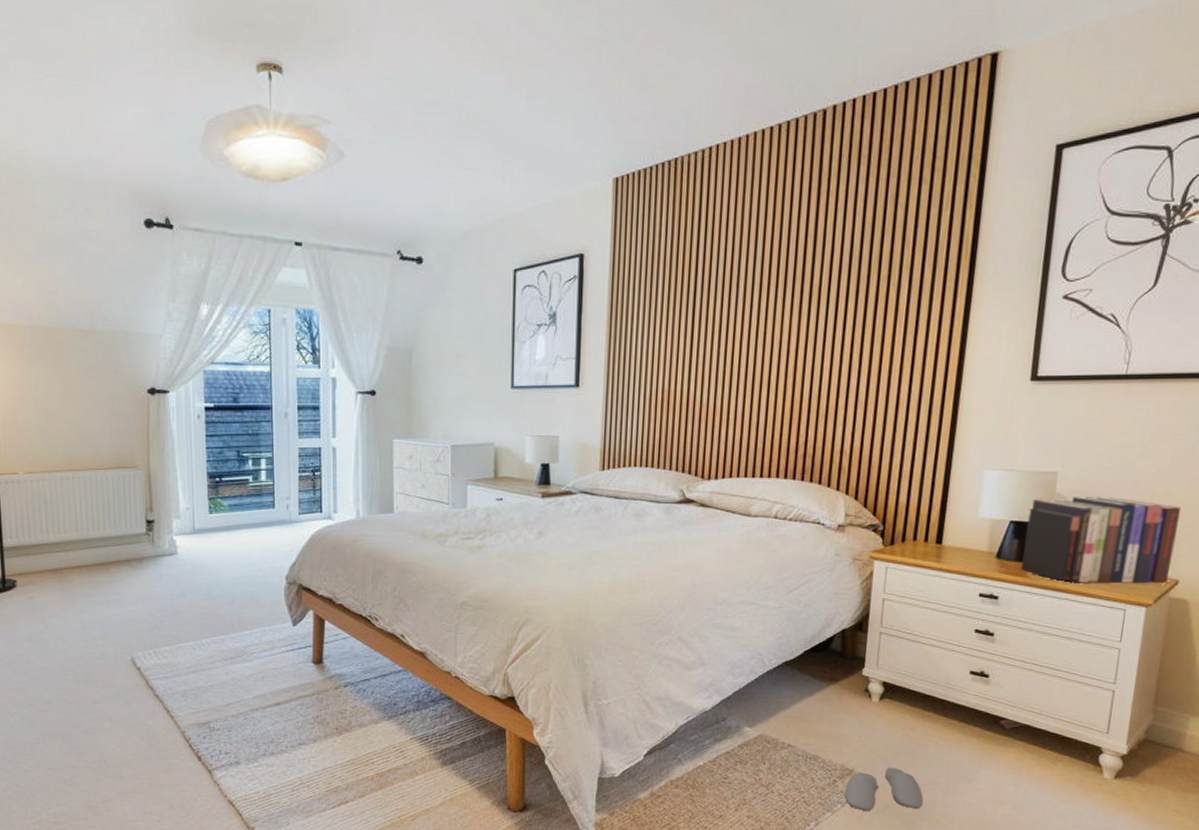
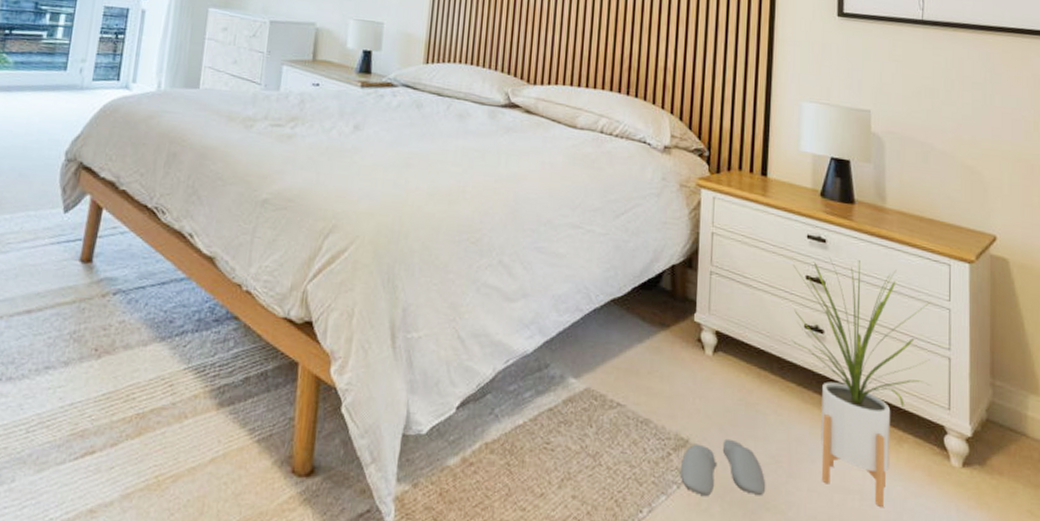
house plant: none [956,612,1101,813] -> present [792,257,931,507]
books: present [1021,497,1182,583] -> none [846,137,989,238]

